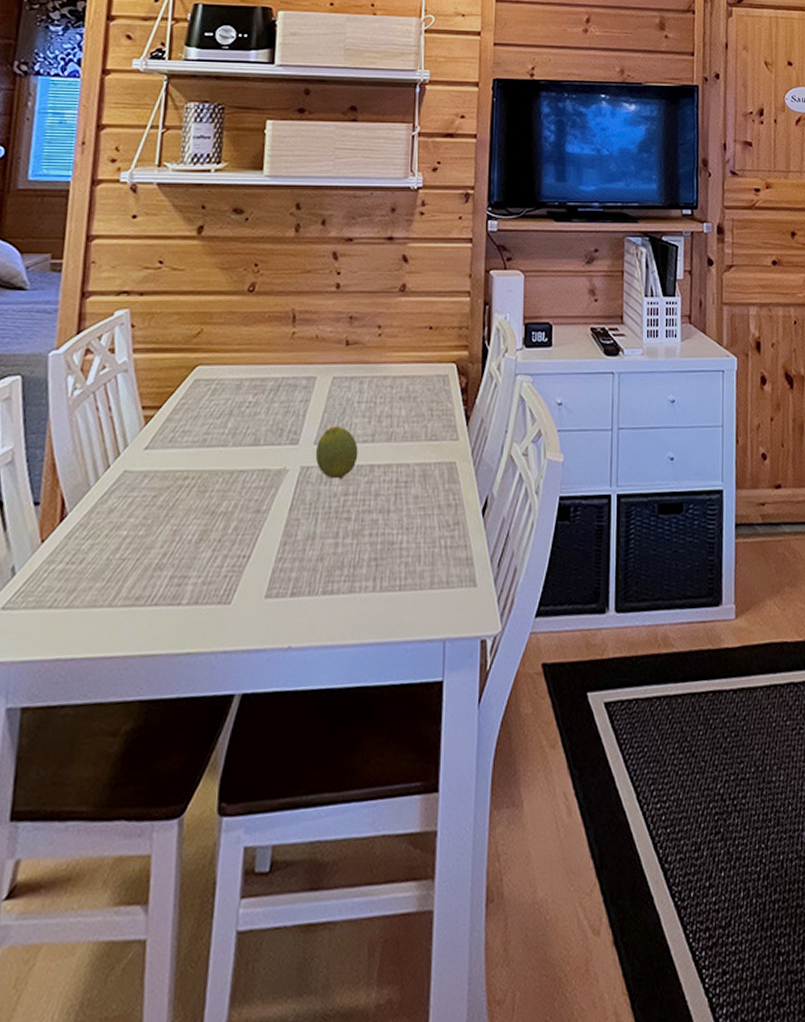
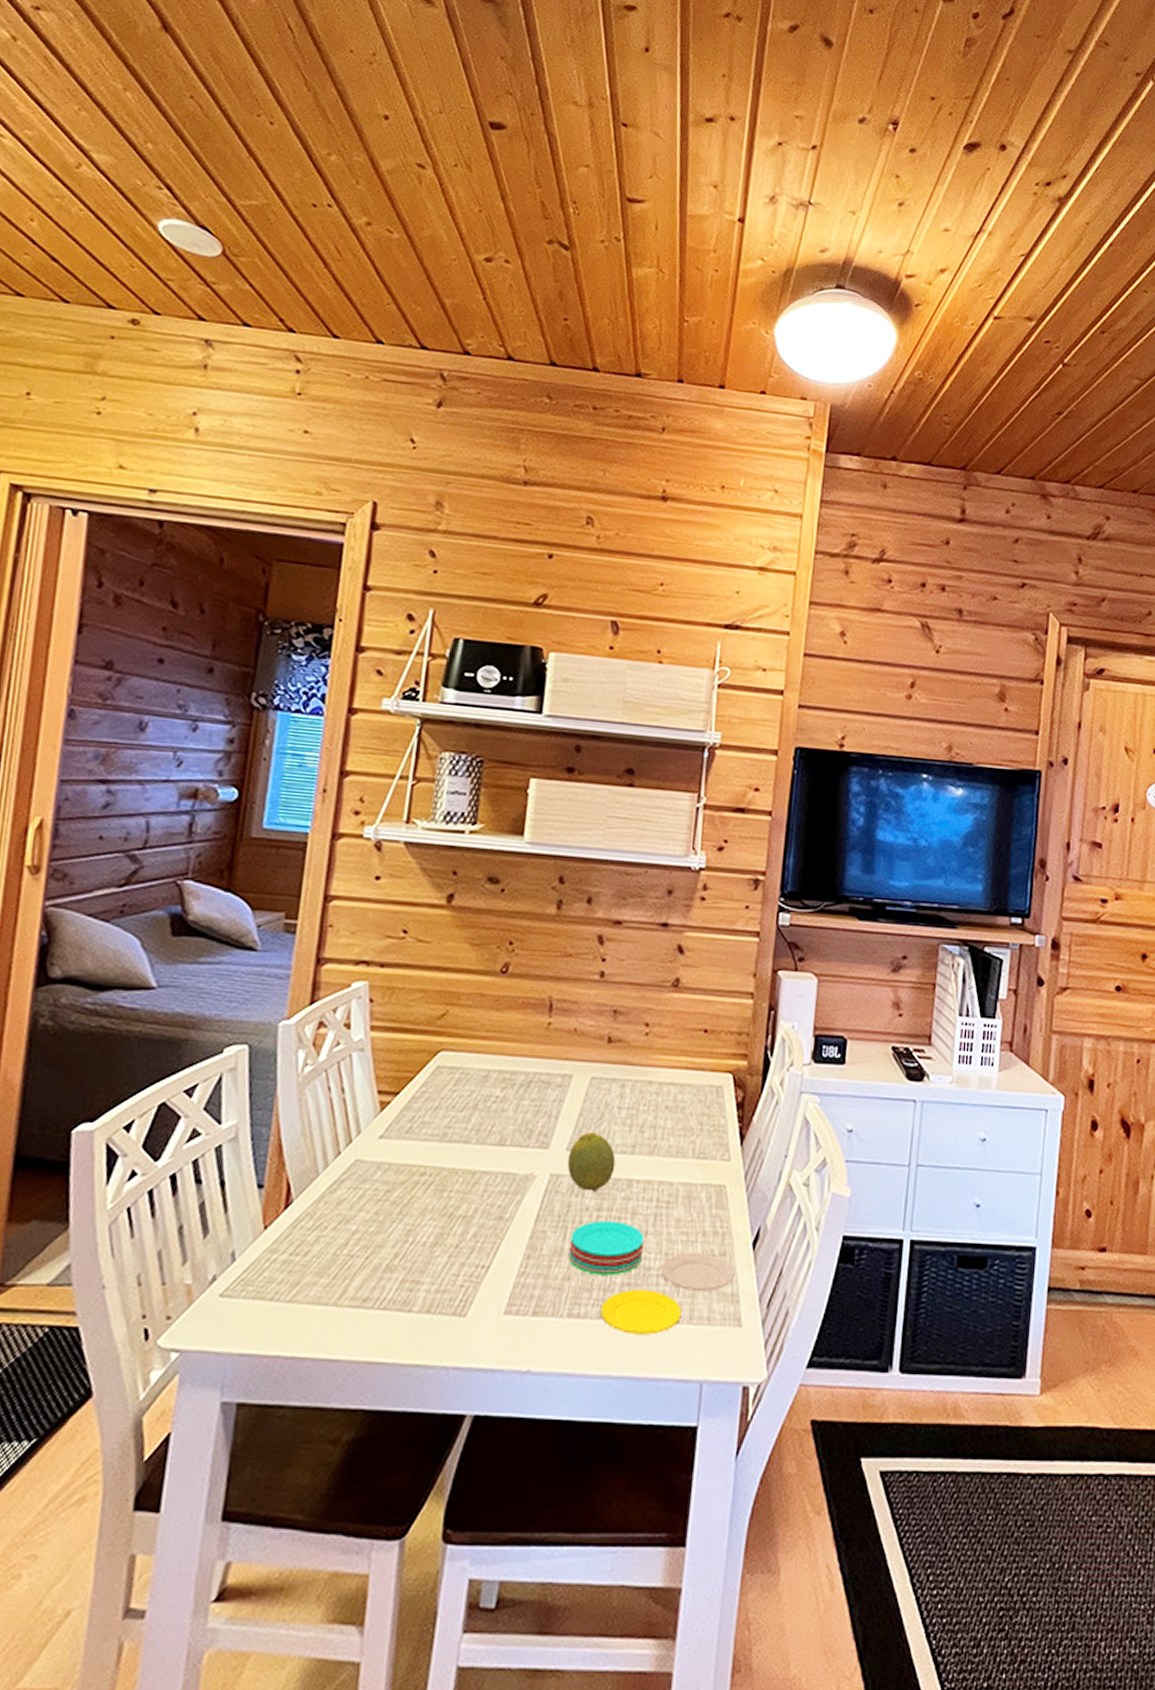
plate: none [320,503,468,604] -> present [568,1220,735,1334]

